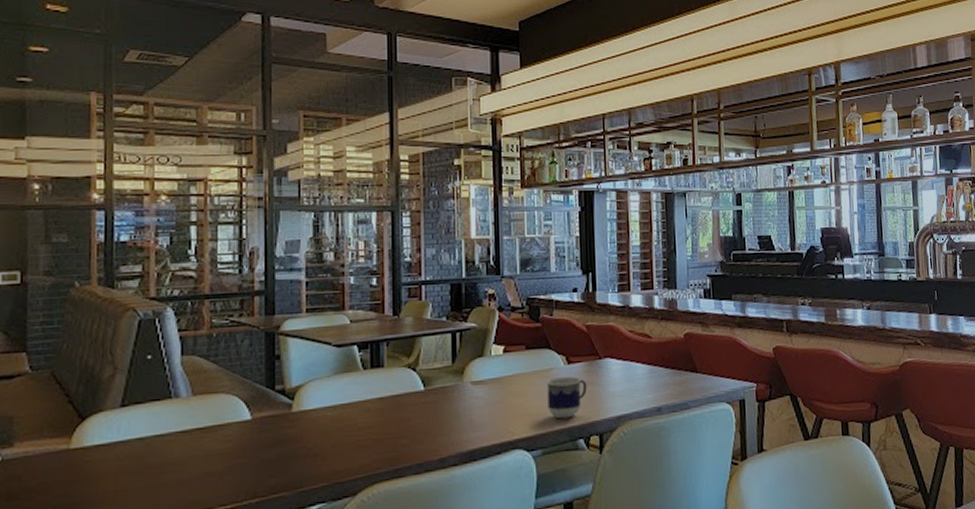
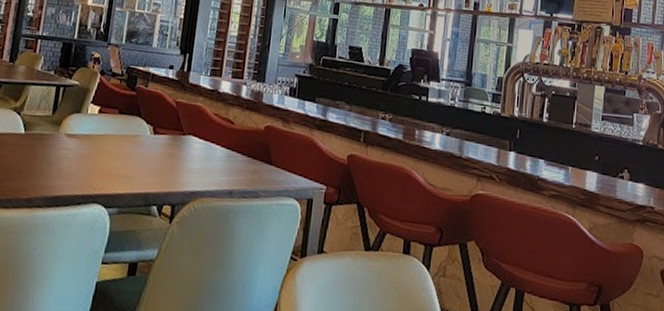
cup: present [547,377,587,419] -> none [129,144,168,185]

